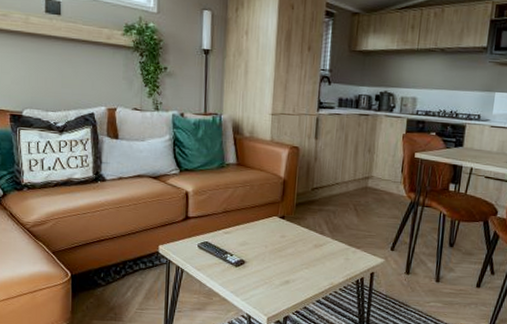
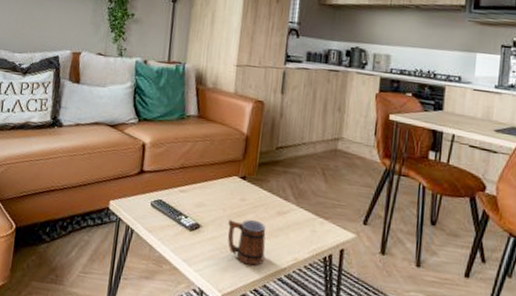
mug: none [270,253,305,292] -> present [228,219,266,266]

